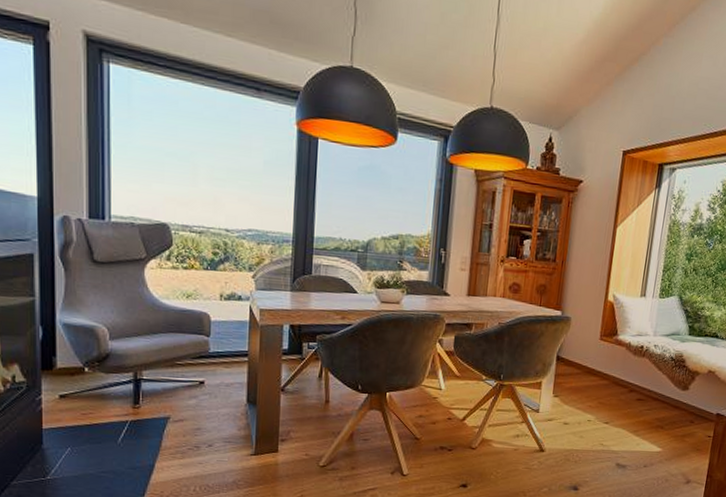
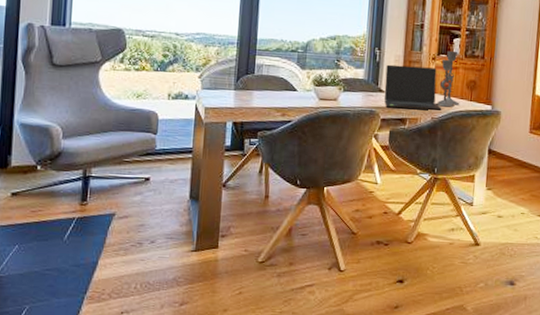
laptop: none [449,266,510,317] -> present [384,64,442,112]
candlestick: none [503,252,529,313] -> present [435,50,460,107]

